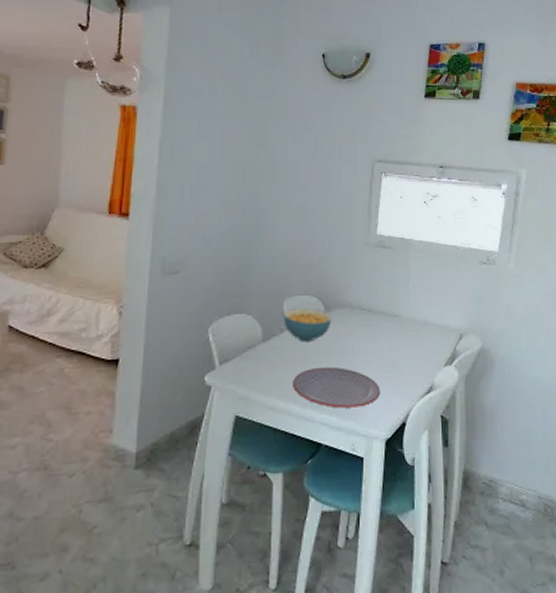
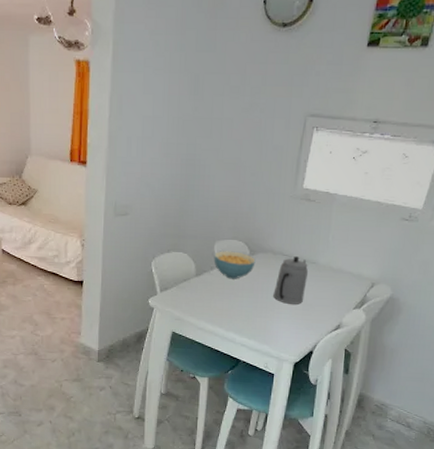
plate: present [292,366,381,408] -> none [218,300,294,335]
teapot: none [355,310,392,367] -> present [273,256,309,305]

